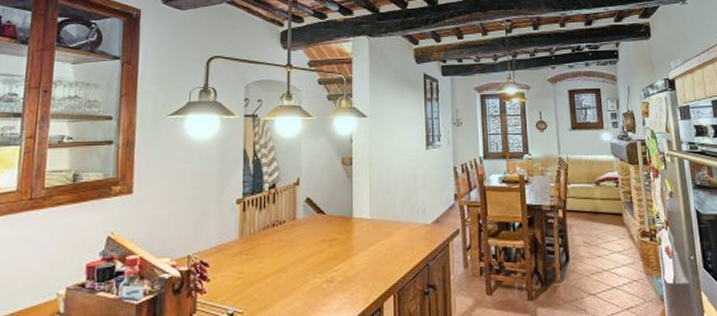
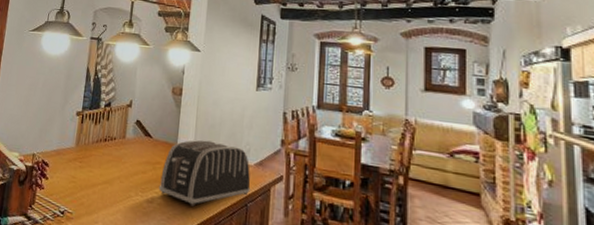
toaster: none [337,207,430,277] -> present [158,139,251,207]

